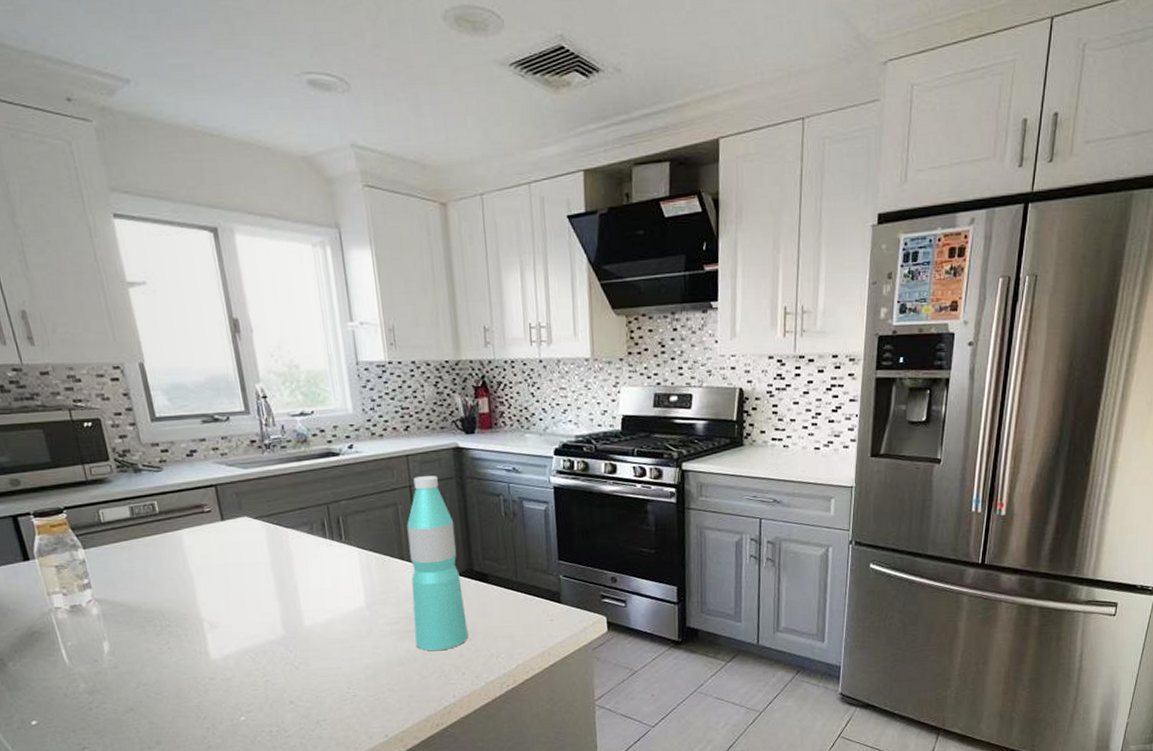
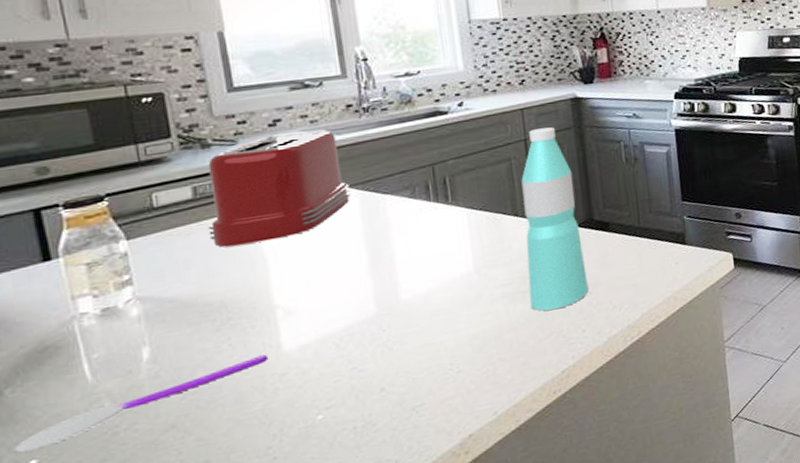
spoon: none [20,659,199,714] -> present [14,354,267,454]
toaster: none [140,462,258,563] -> present [208,129,350,248]

